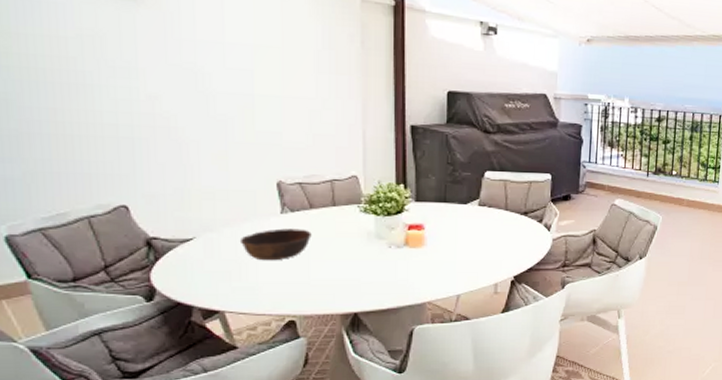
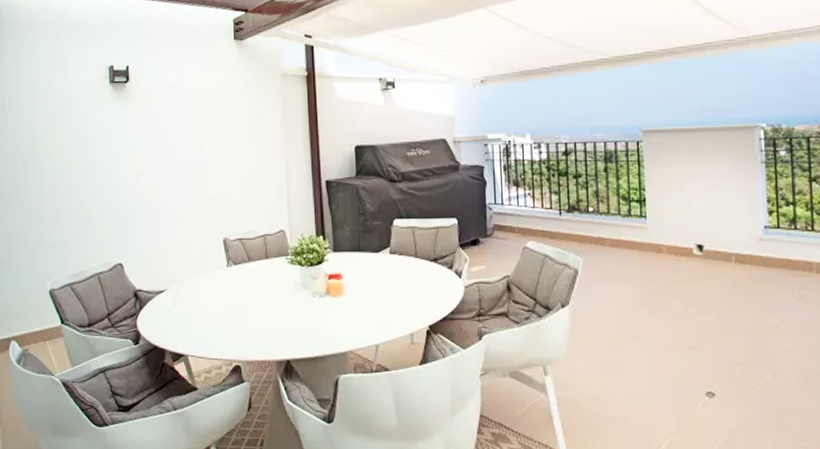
bowl: present [239,228,312,261] -> none [197,280,251,310]

